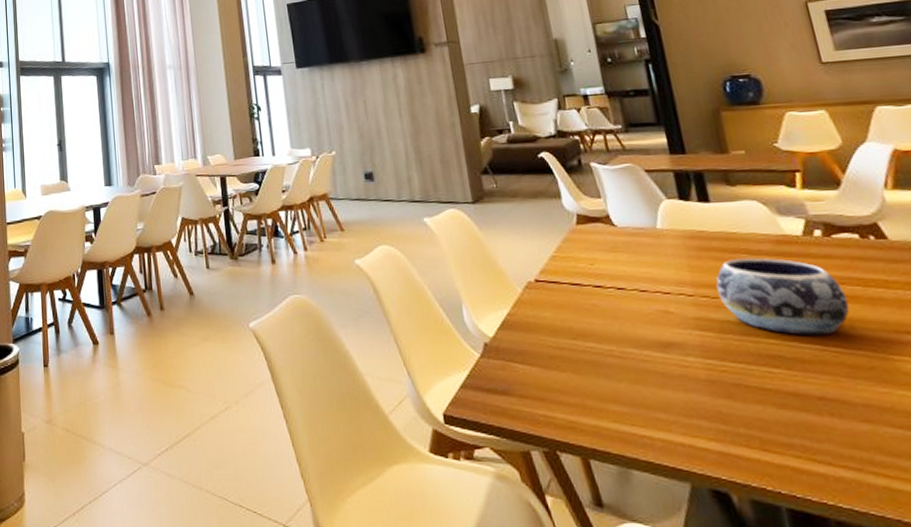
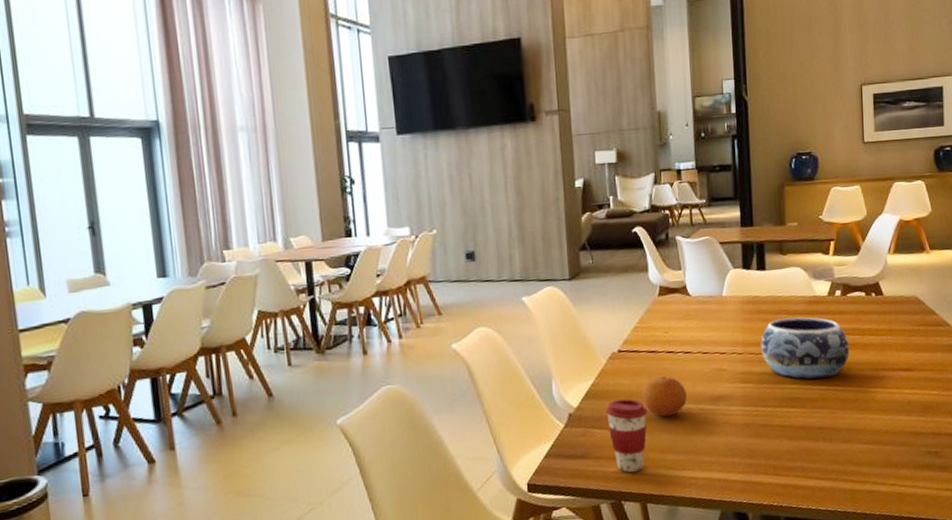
coffee cup: none [526,334,580,420] -> present [605,398,648,473]
fruit: none [568,312,627,359] -> present [641,376,687,417]

